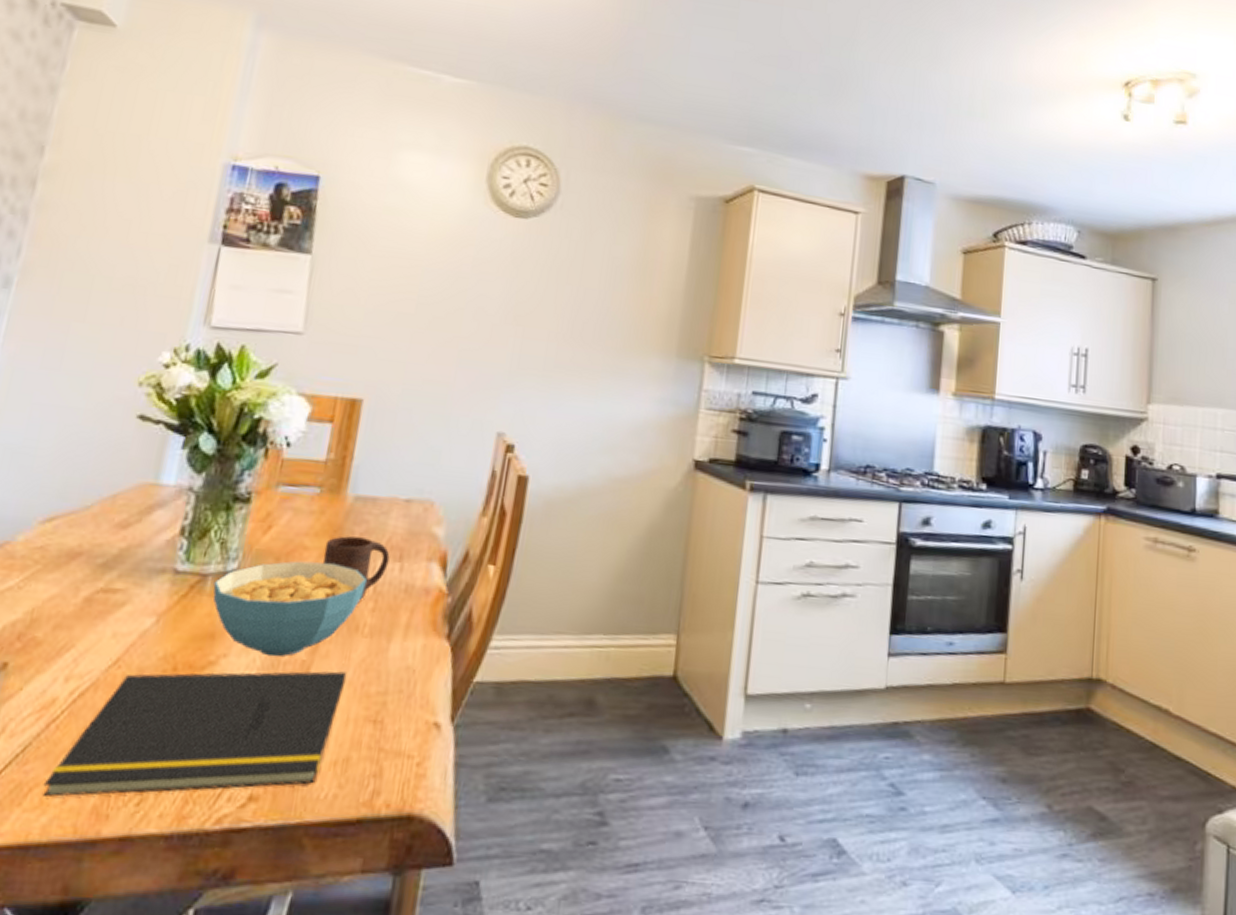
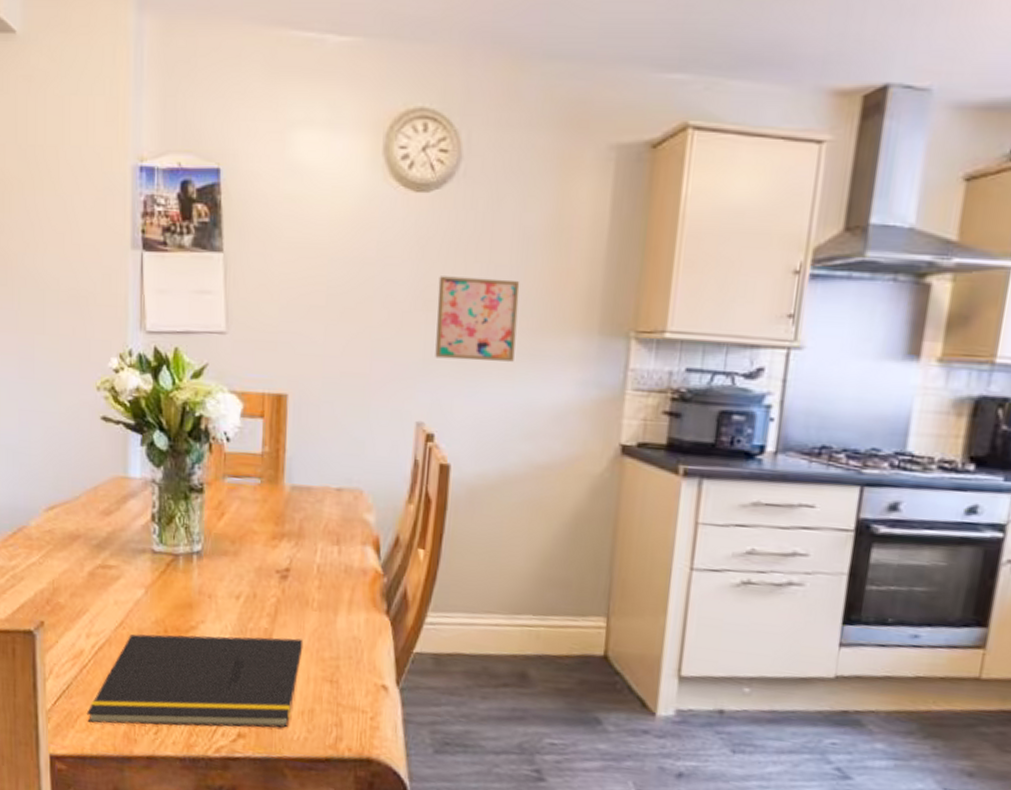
cereal bowl: present [213,561,367,657] -> none [184,543,310,625]
cup: present [322,536,390,600] -> none [270,522,328,578]
wall art: none [521,294,607,378] -> present [435,276,520,362]

